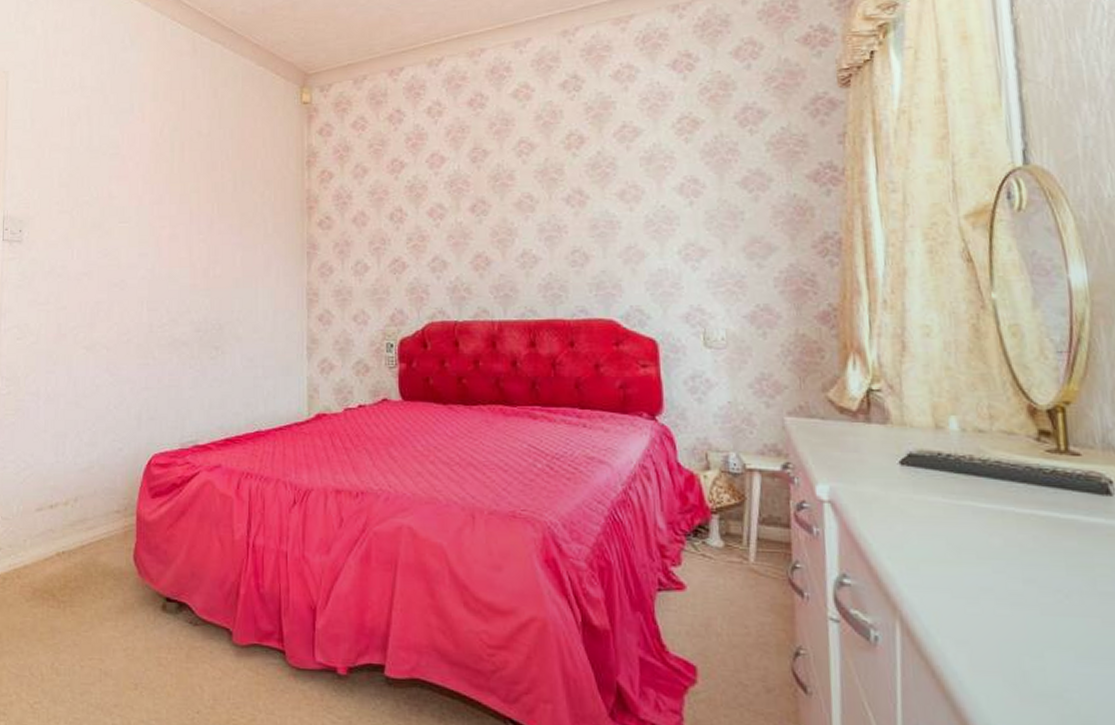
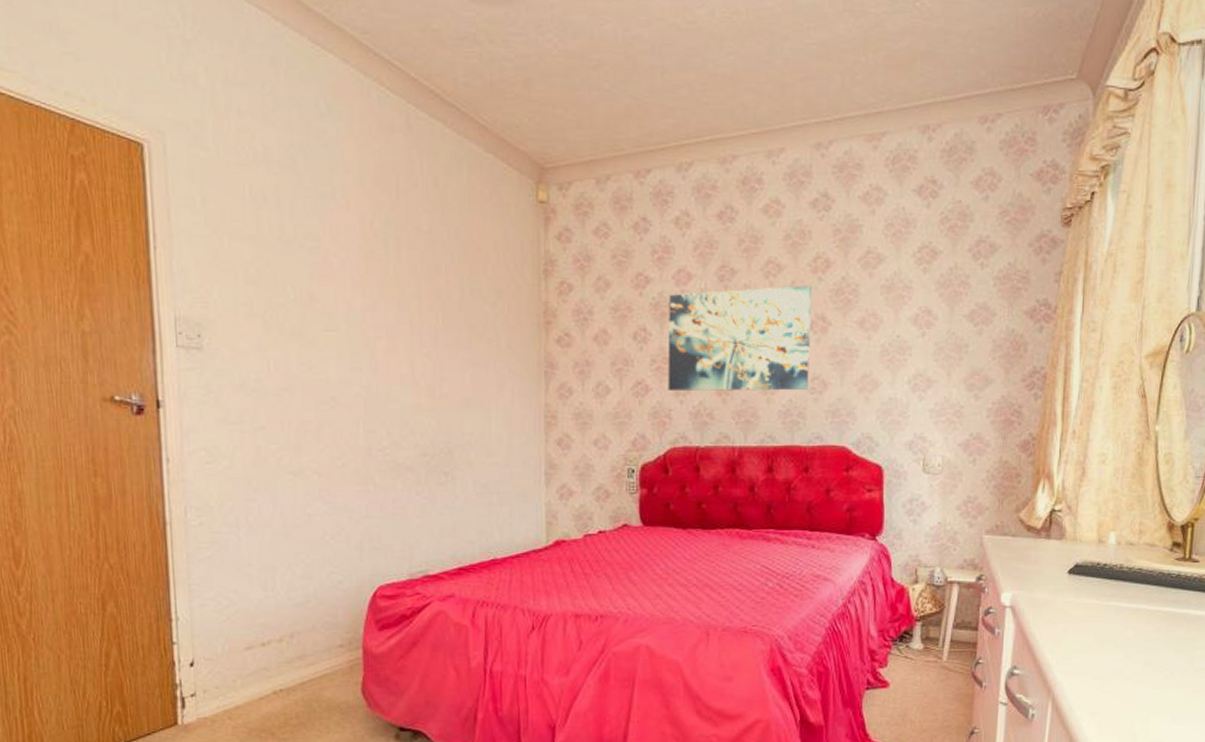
wall art: none [423,161,569,267] -> present [667,285,812,391]

